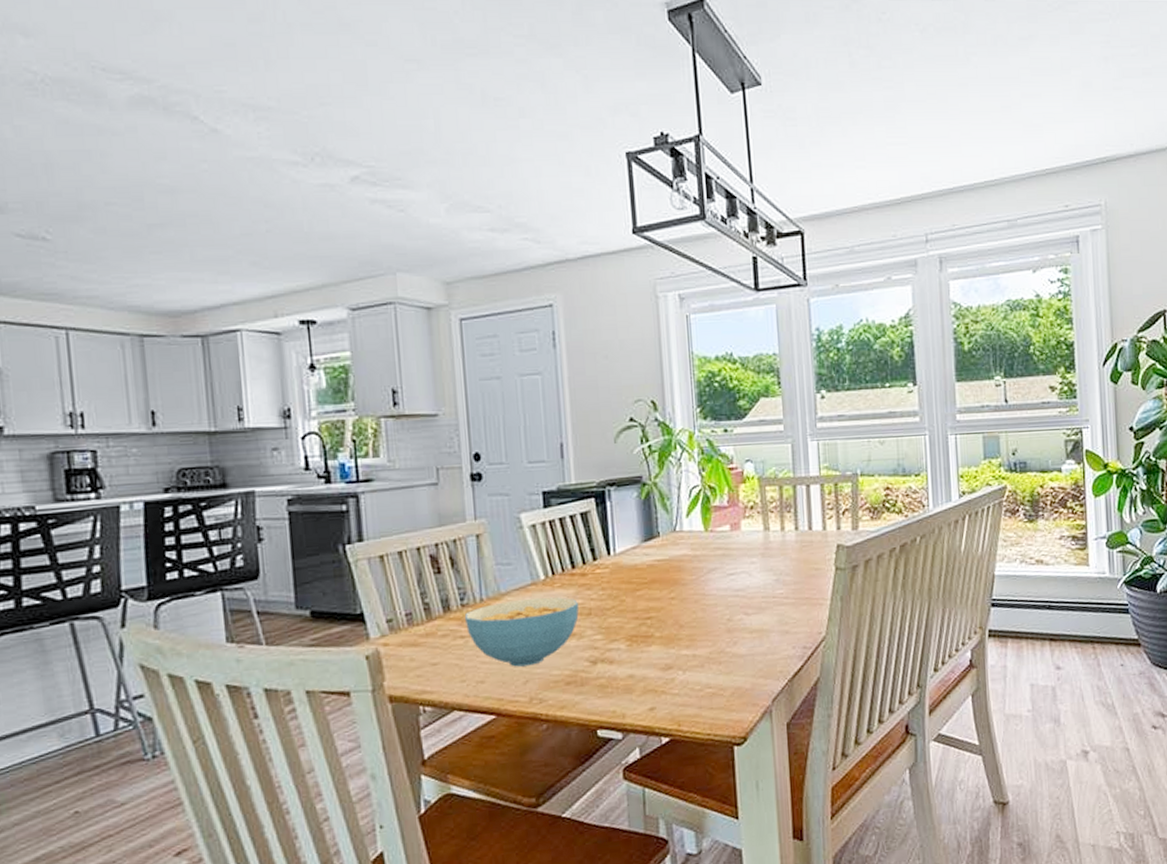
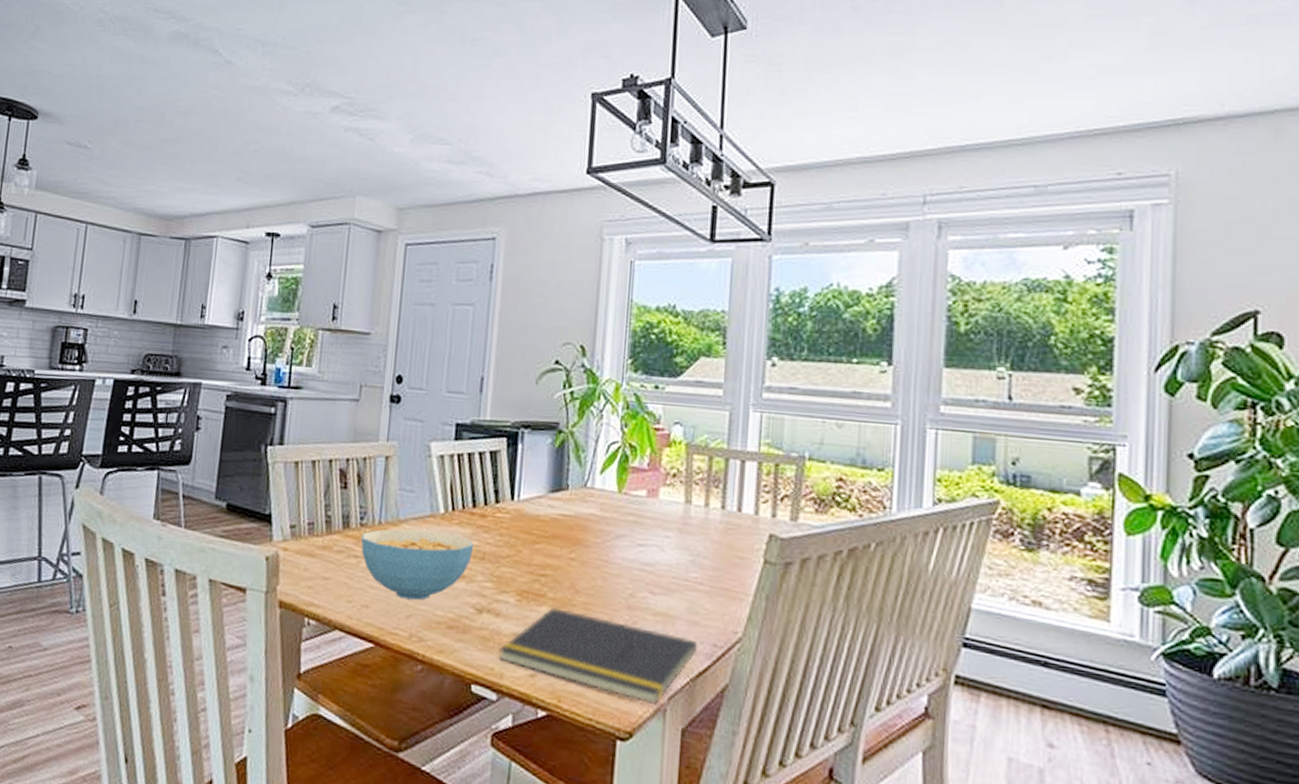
notepad: none [618,644,791,709] -> present [498,608,698,704]

